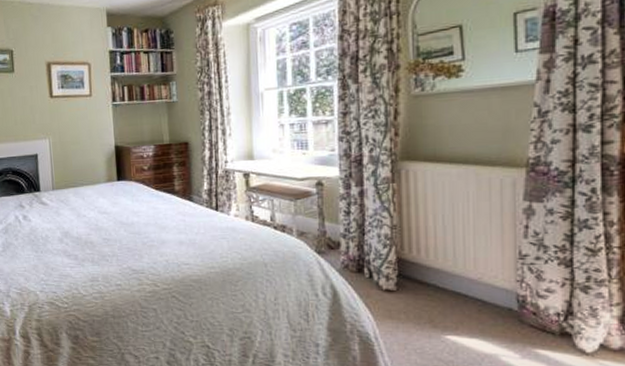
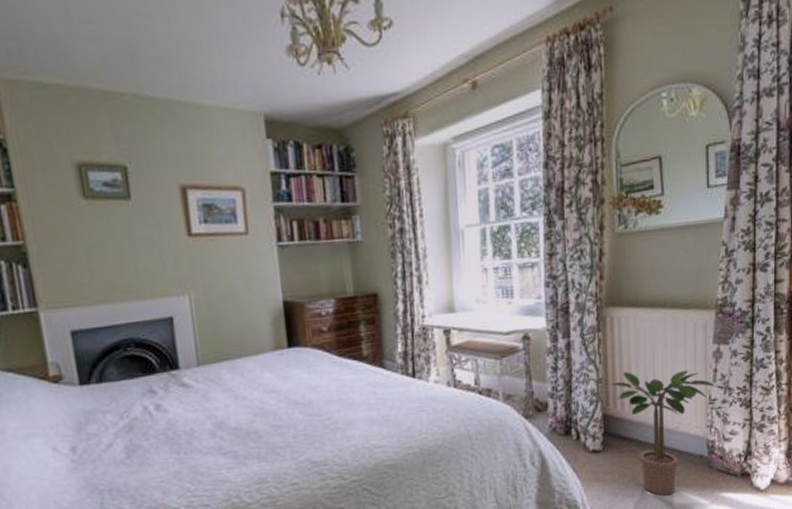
potted plant: none [405,220,527,343] -> present [610,370,715,496]

